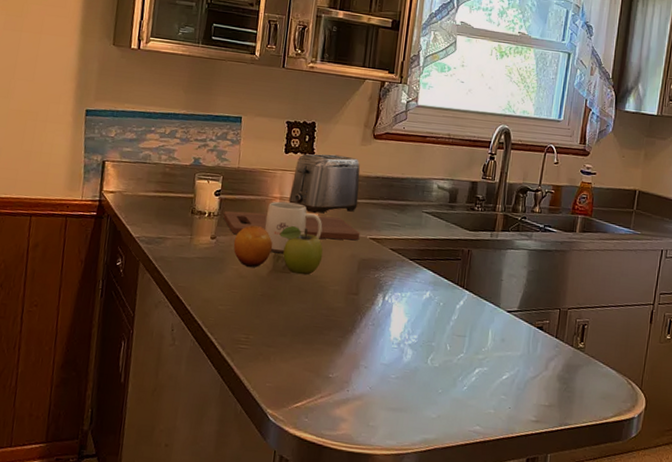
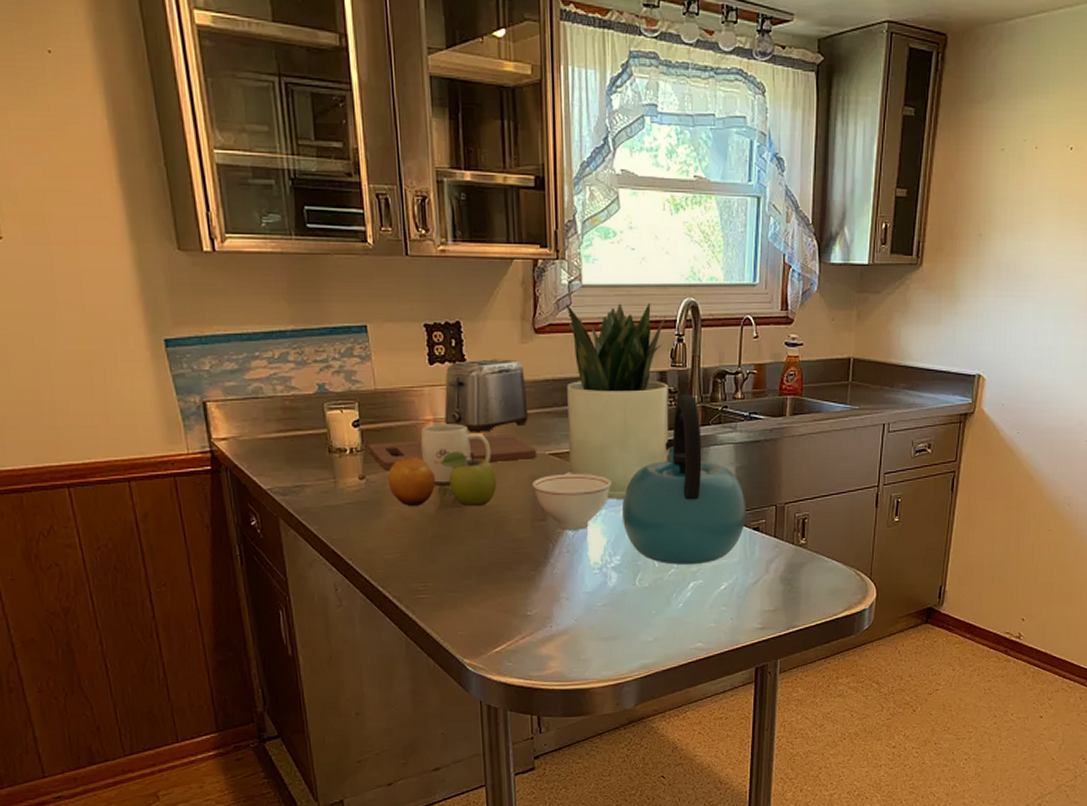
bowl: none [351,256,419,307] -> present [532,473,612,530]
planter: none [380,118,484,285] -> present [564,303,669,499]
kettle: none [423,202,534,353] -> present [621,394,747,565]

